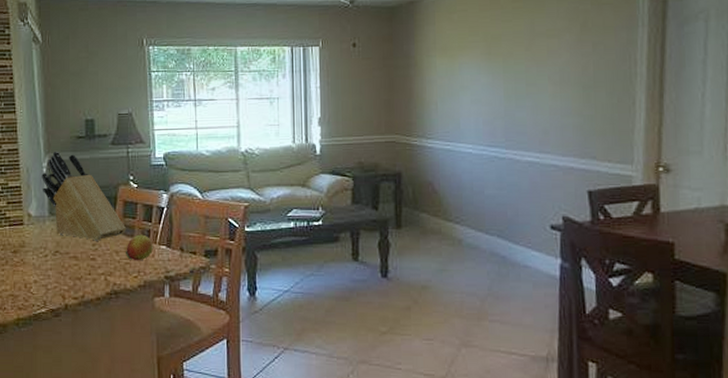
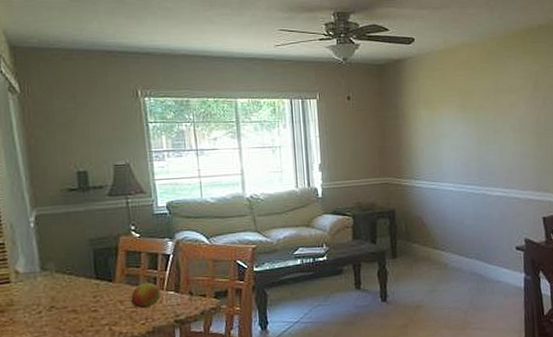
knife block: present [42,151,127,241] -> none [29,204,131,293]

